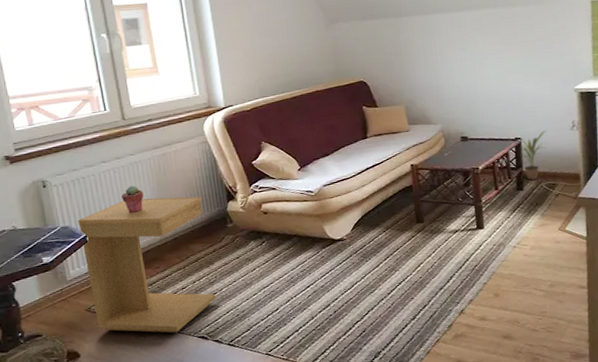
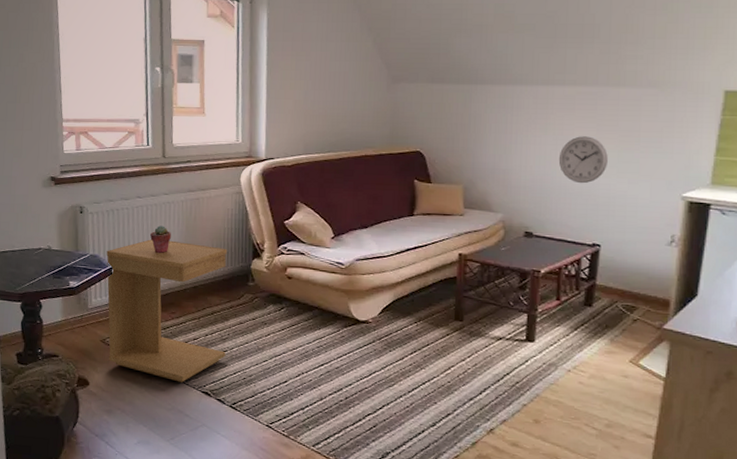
wall clock: none [477,50,516,90] -> present [558,136,608,184]
potted plant: present [520,130,547,180] -> none [596,240,635,297]

